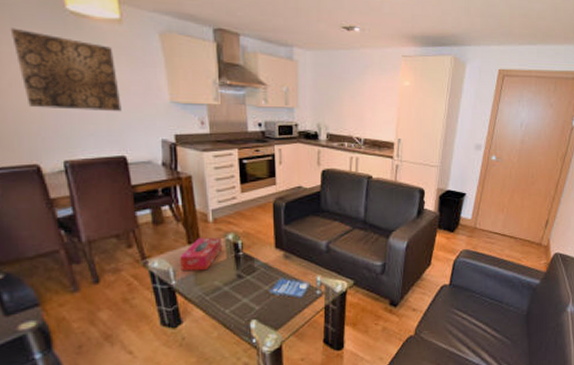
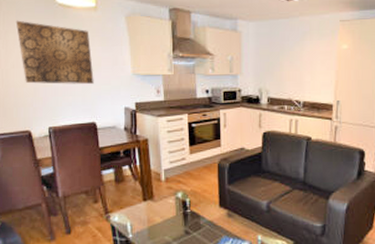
tissue box: present [180,237,223,272] -> none [136,195,173,226]

